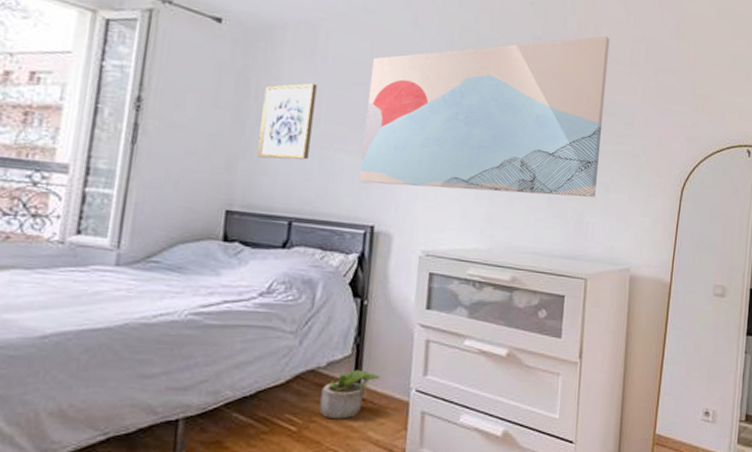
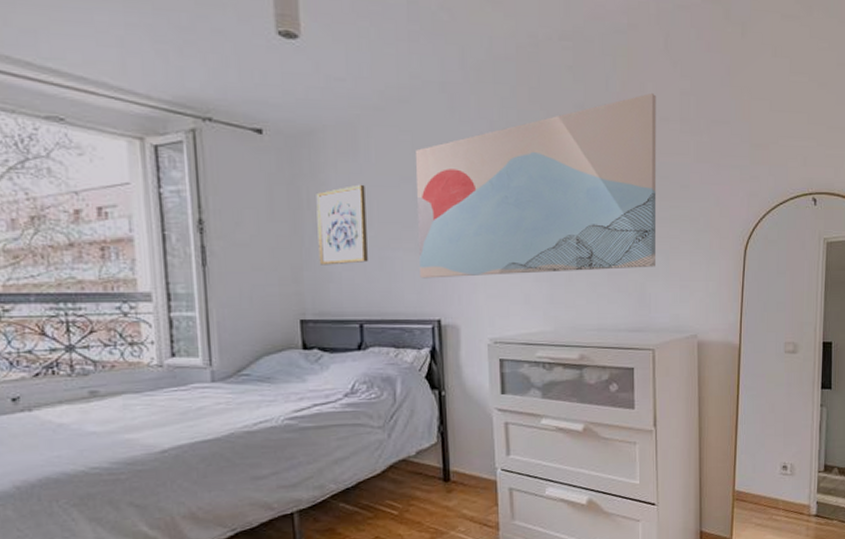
potted plant: present [319,369,380,420] -> none [415,455,467,502]

